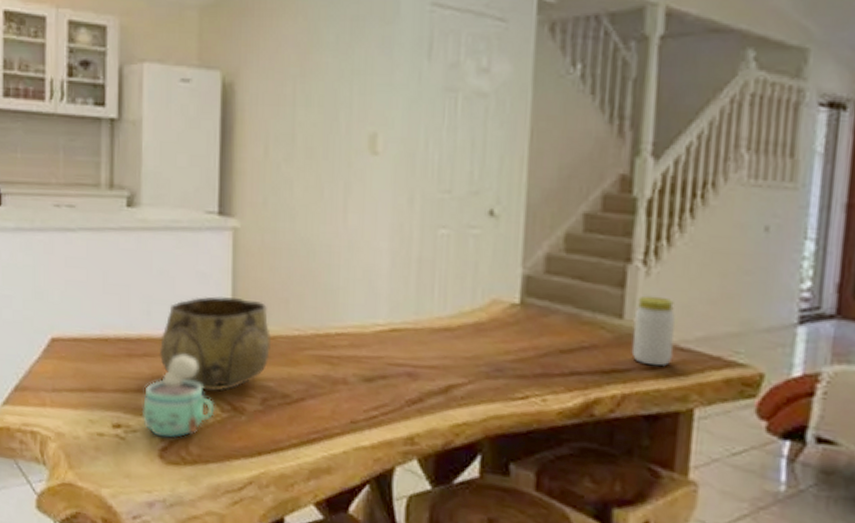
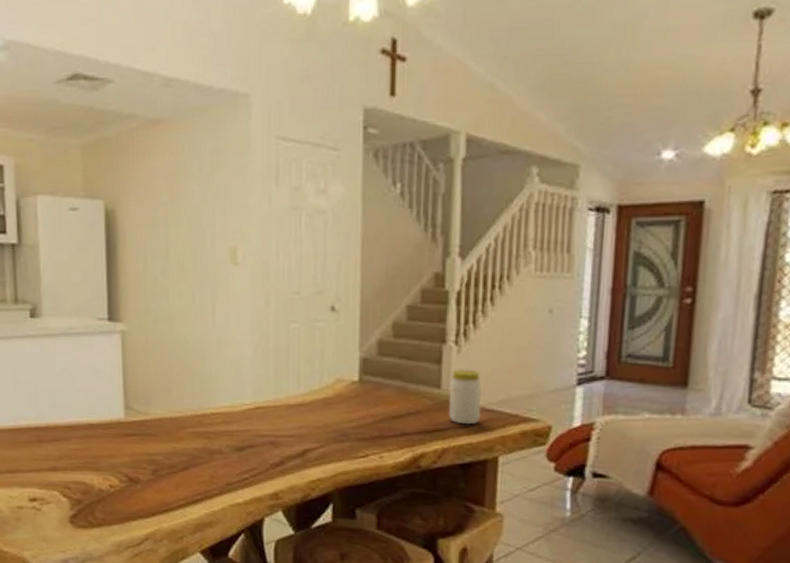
chocolate milk: present [143,355,215,439] -> none [54,438,114,507]
decorative bowl: present [159,296,272,391] -> none [65,388,159,466]

